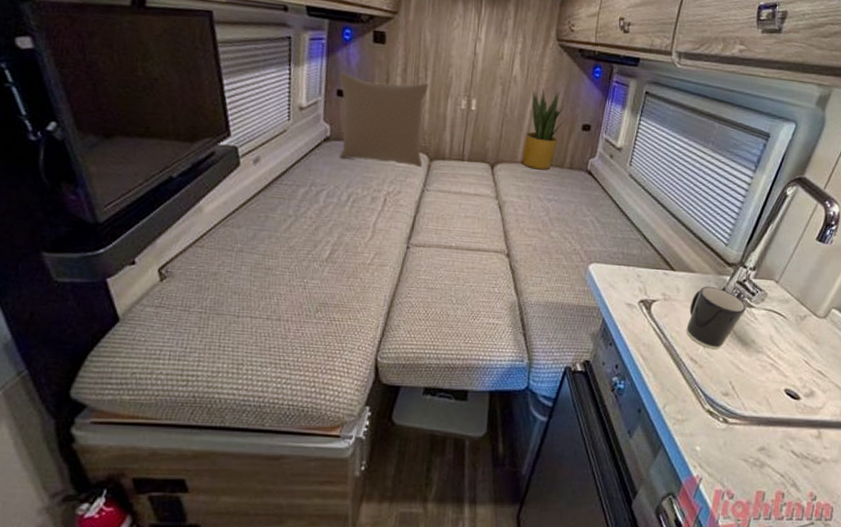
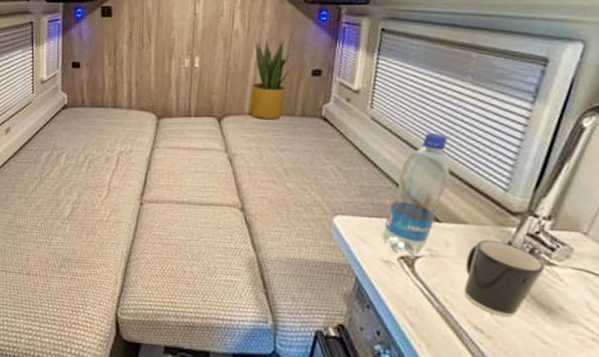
pillow: present [338,72,429,168] -> none [72,46,153,127]
bottle: none [628,191,688,300] -> present [383,132,450,256]

